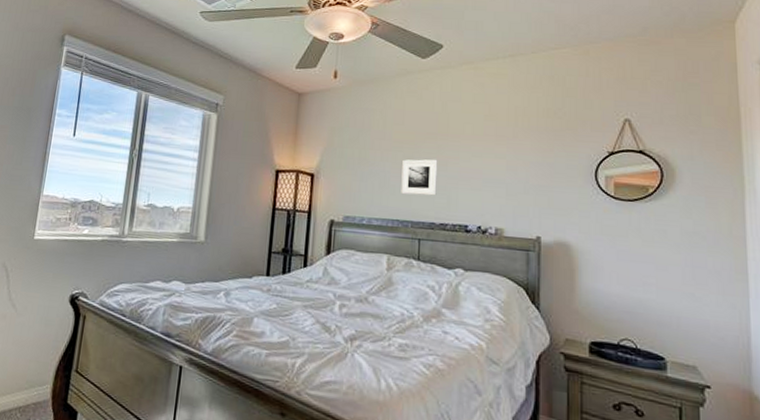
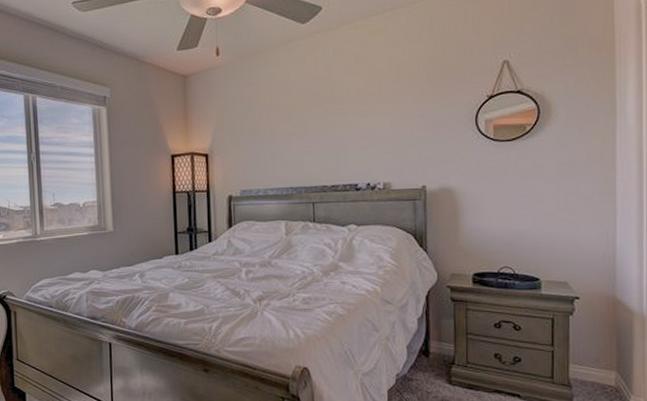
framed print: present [401,159,438,196] -> none [291,124,326,162]

